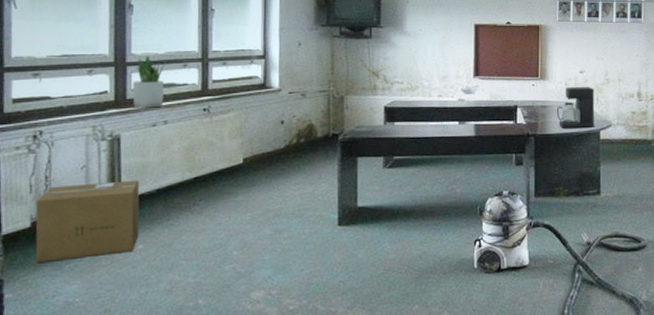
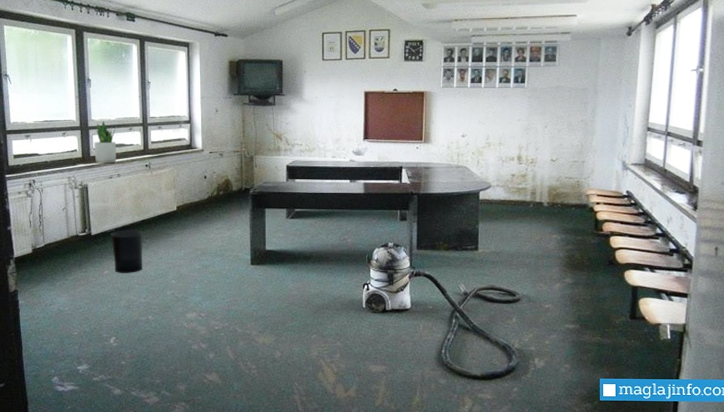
box: present [35,180,140,264] -> none [34,220,105,280]
waste bin: none [149,190,197,247] -> present [110,230,144,273]
coffee maker: present [557,86,595,129] -> none [439,149,475,189]

